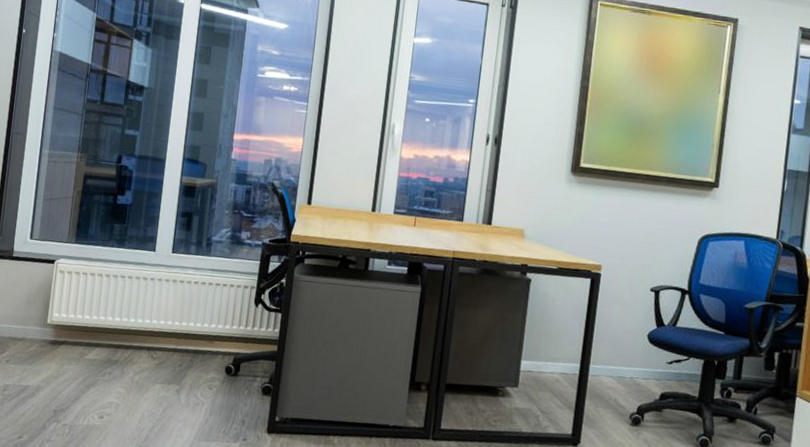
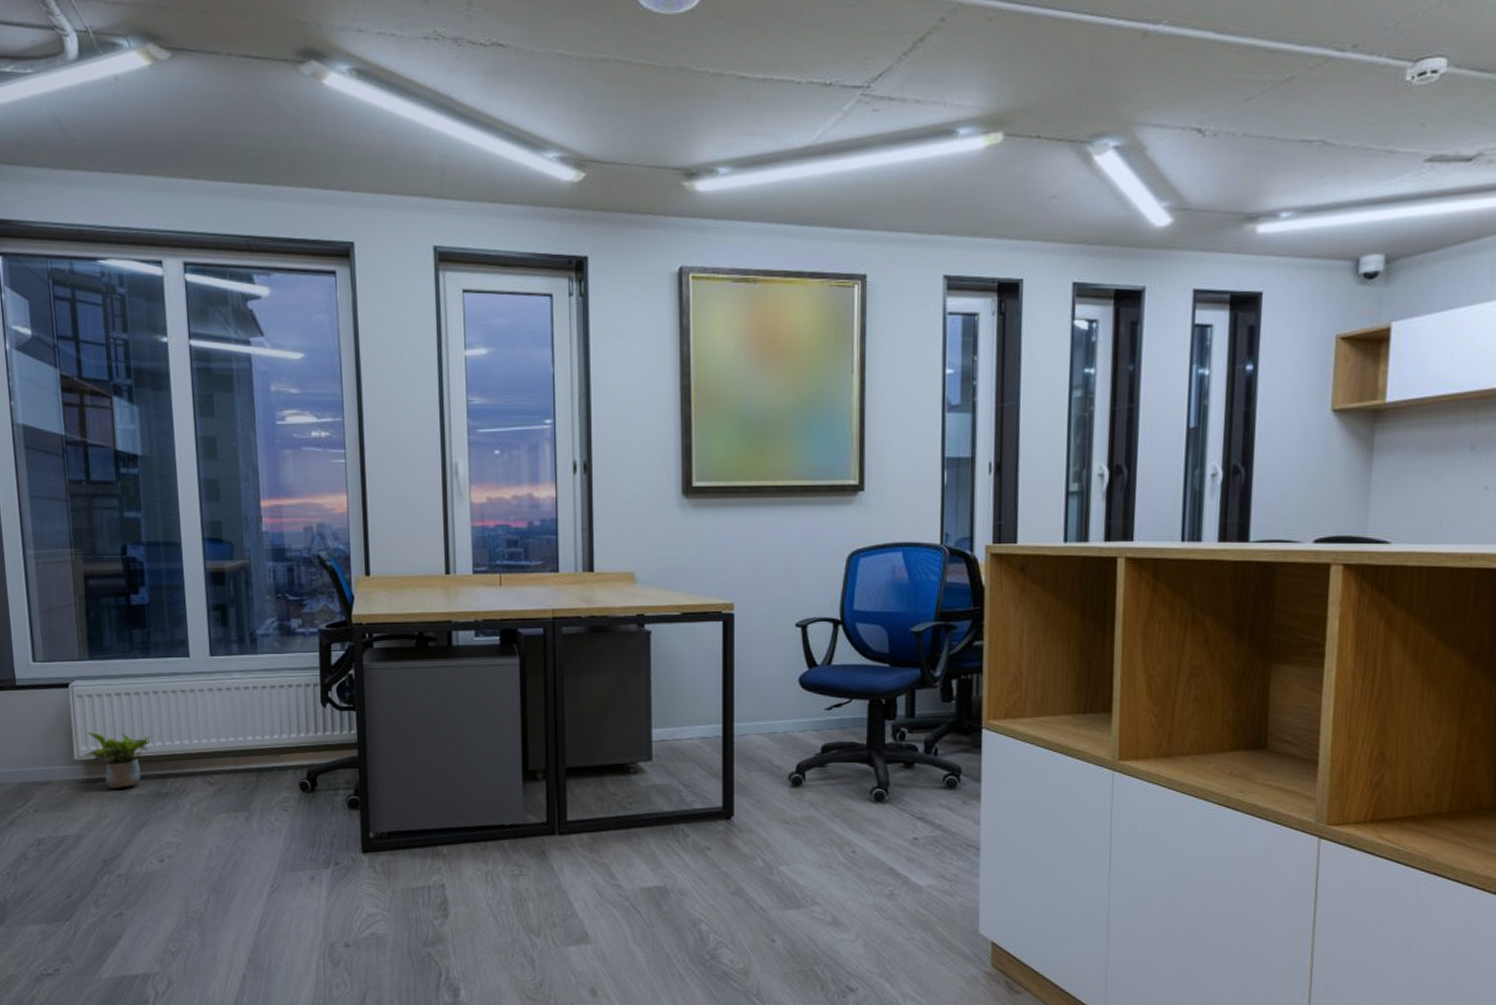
potted plant: none [56,302,113,352] -> present [84,732,151,789]

